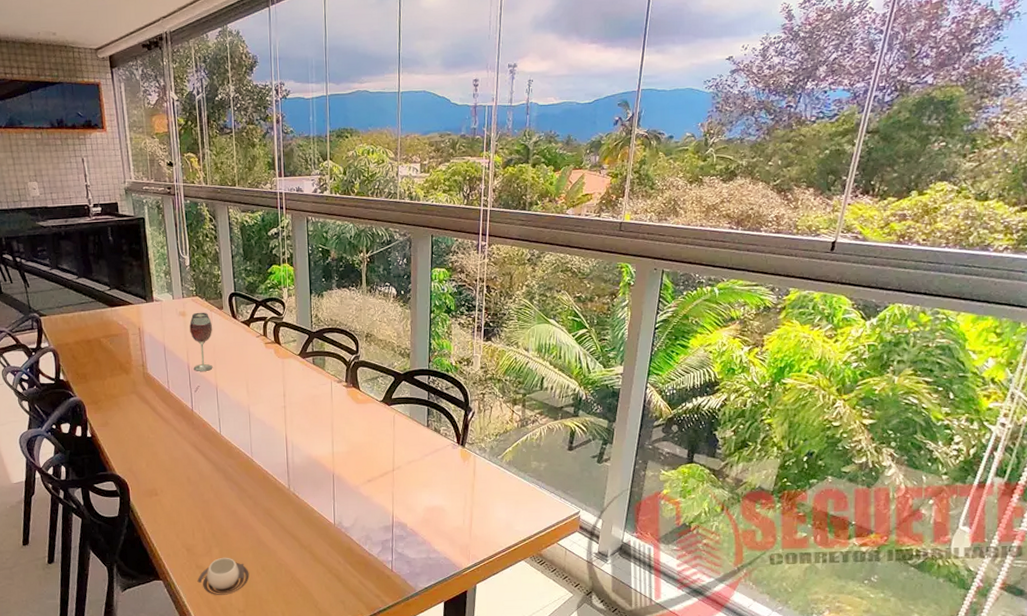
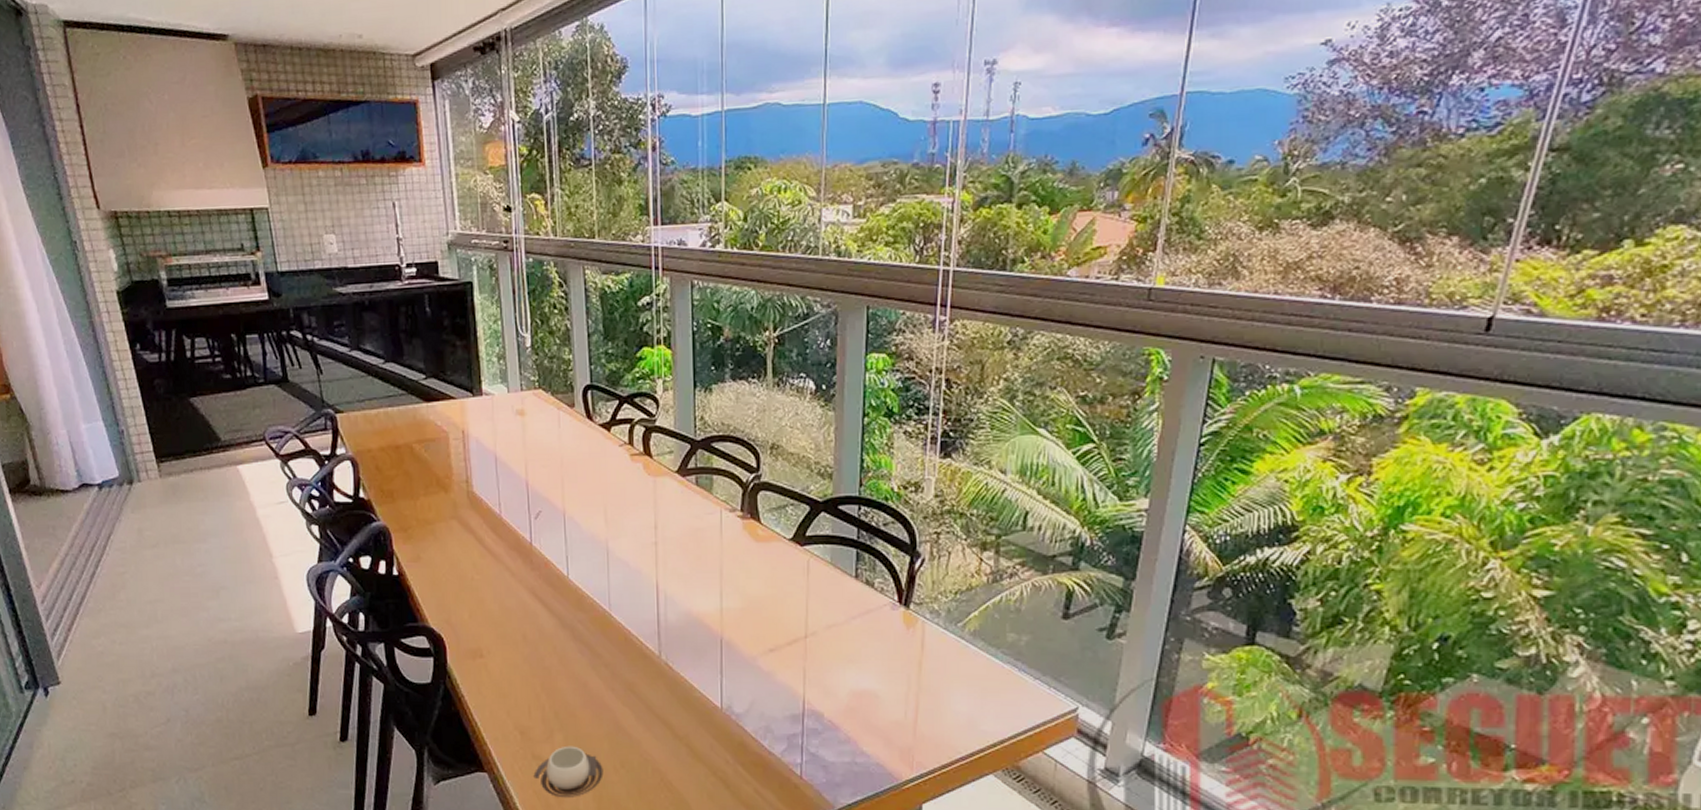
wineglass: present [189,312,213,371] -> none [529,410,560,491]

